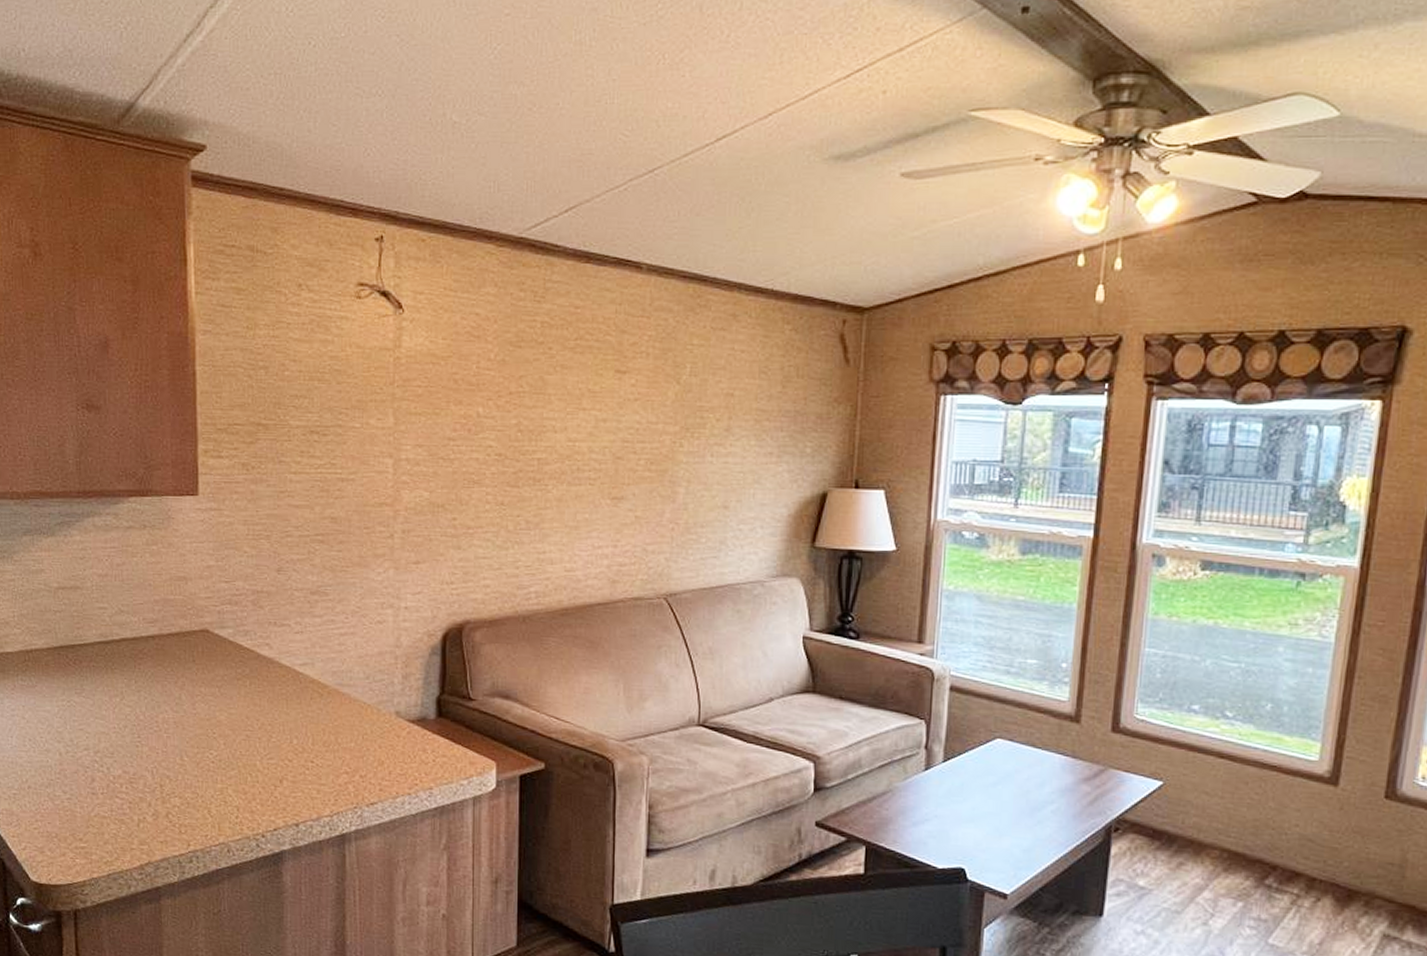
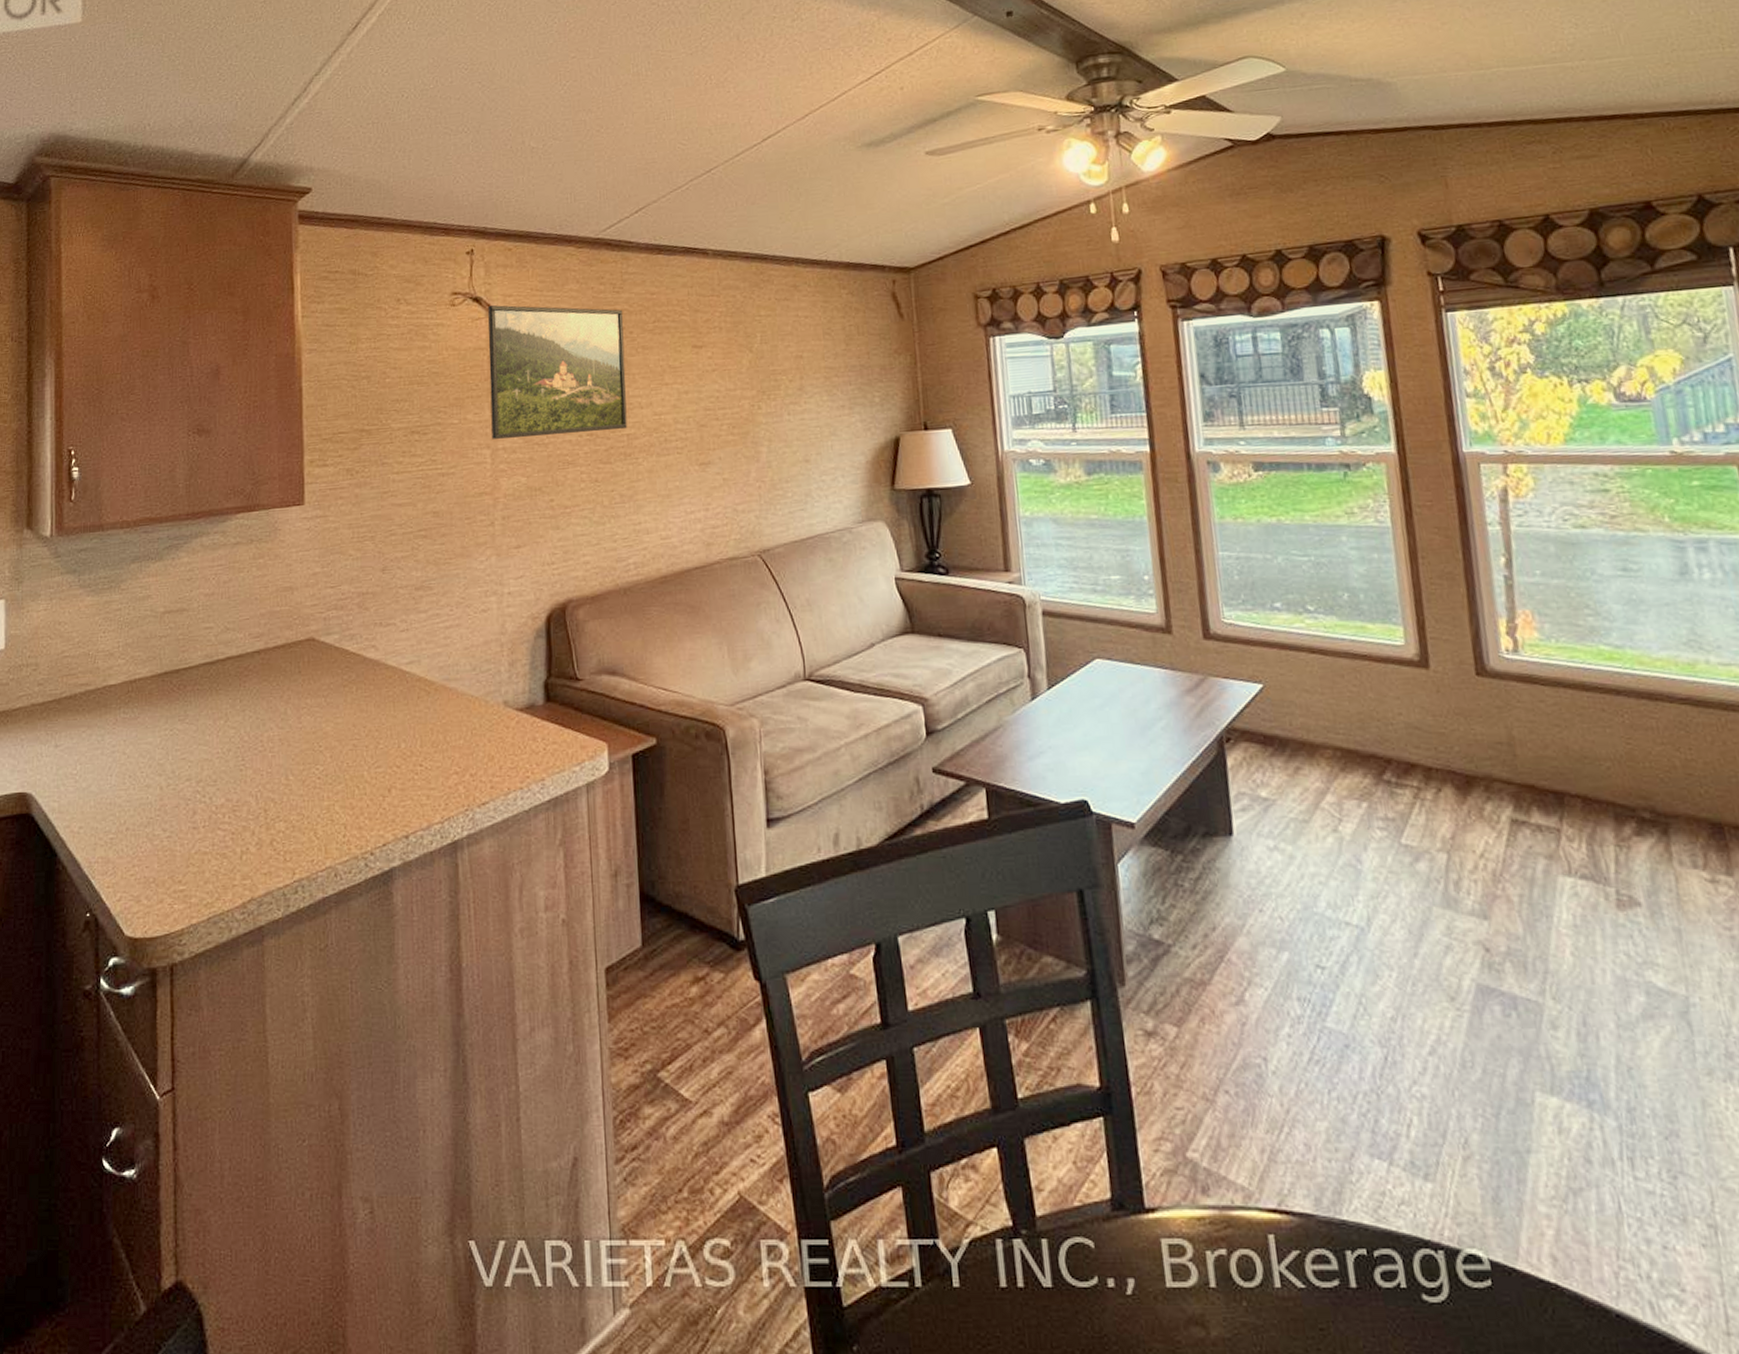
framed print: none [395,301,542,452] -> present [488,305,628,439]

